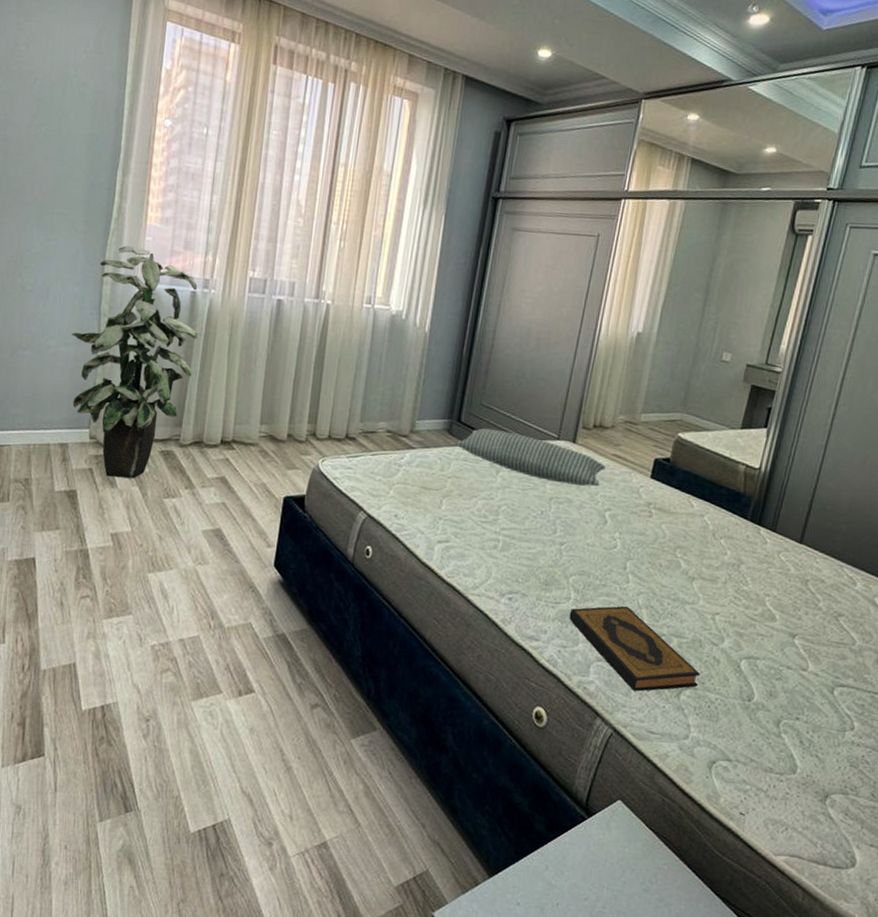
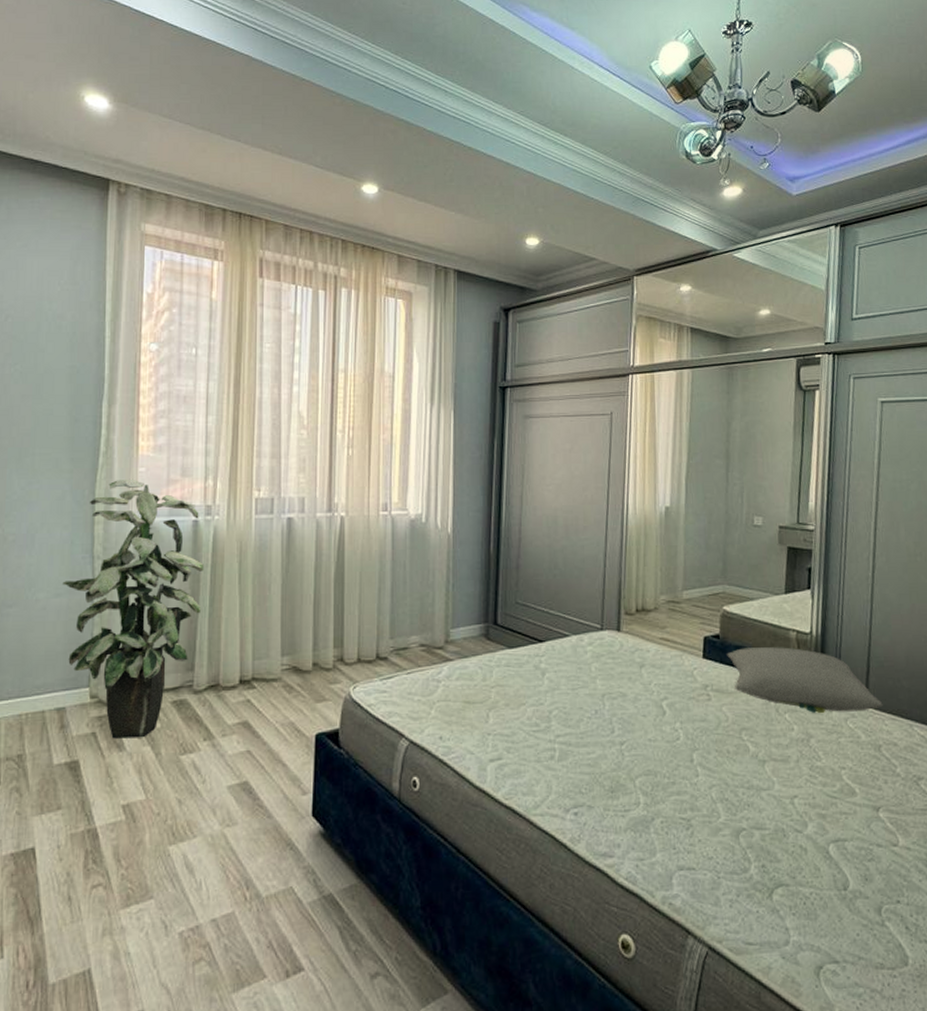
pillow: present [454,428,606,487] -> none [494,627,655,677]
hardback book: present [569,606,700,692] -> none [641,803,789,899]
pillow: none [674,474,818,547] -> present [727,647,883,713]

